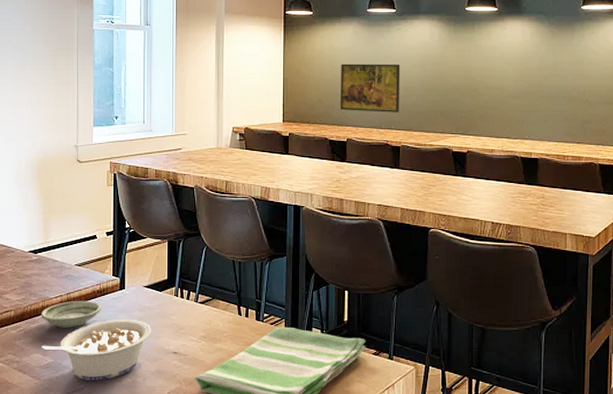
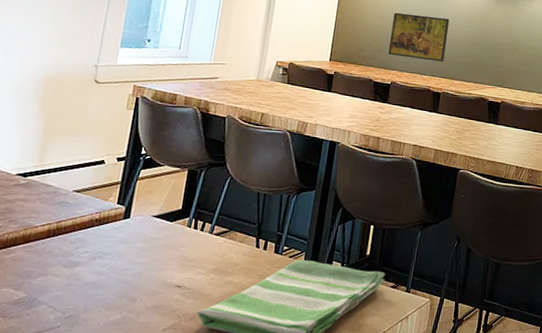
saucer: present [41,300,102,328] -> none [19,229,99,259]
legume: present [42,319,151,381] -> none [14,251,154,318]

